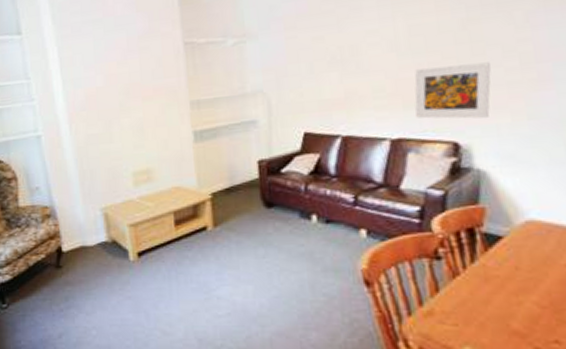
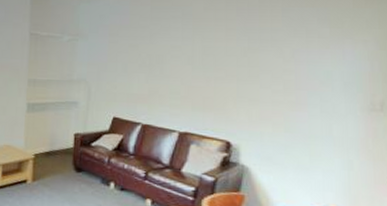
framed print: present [414,62,491,119] -> none [200,81,261,127]

